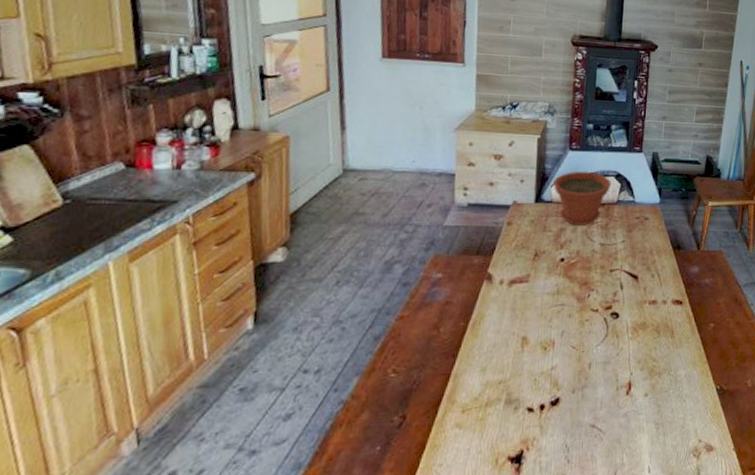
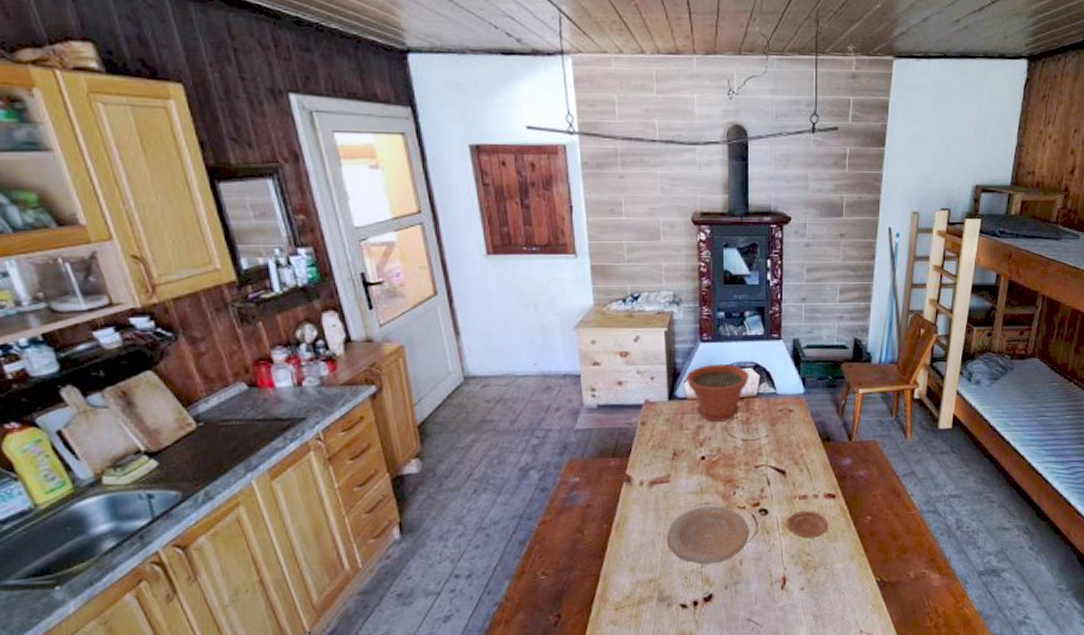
plate: none [520,307,600,367] -> present [667,505,749,565]
plate: none [635,316,674,344] -> present [787,511,827,539]

